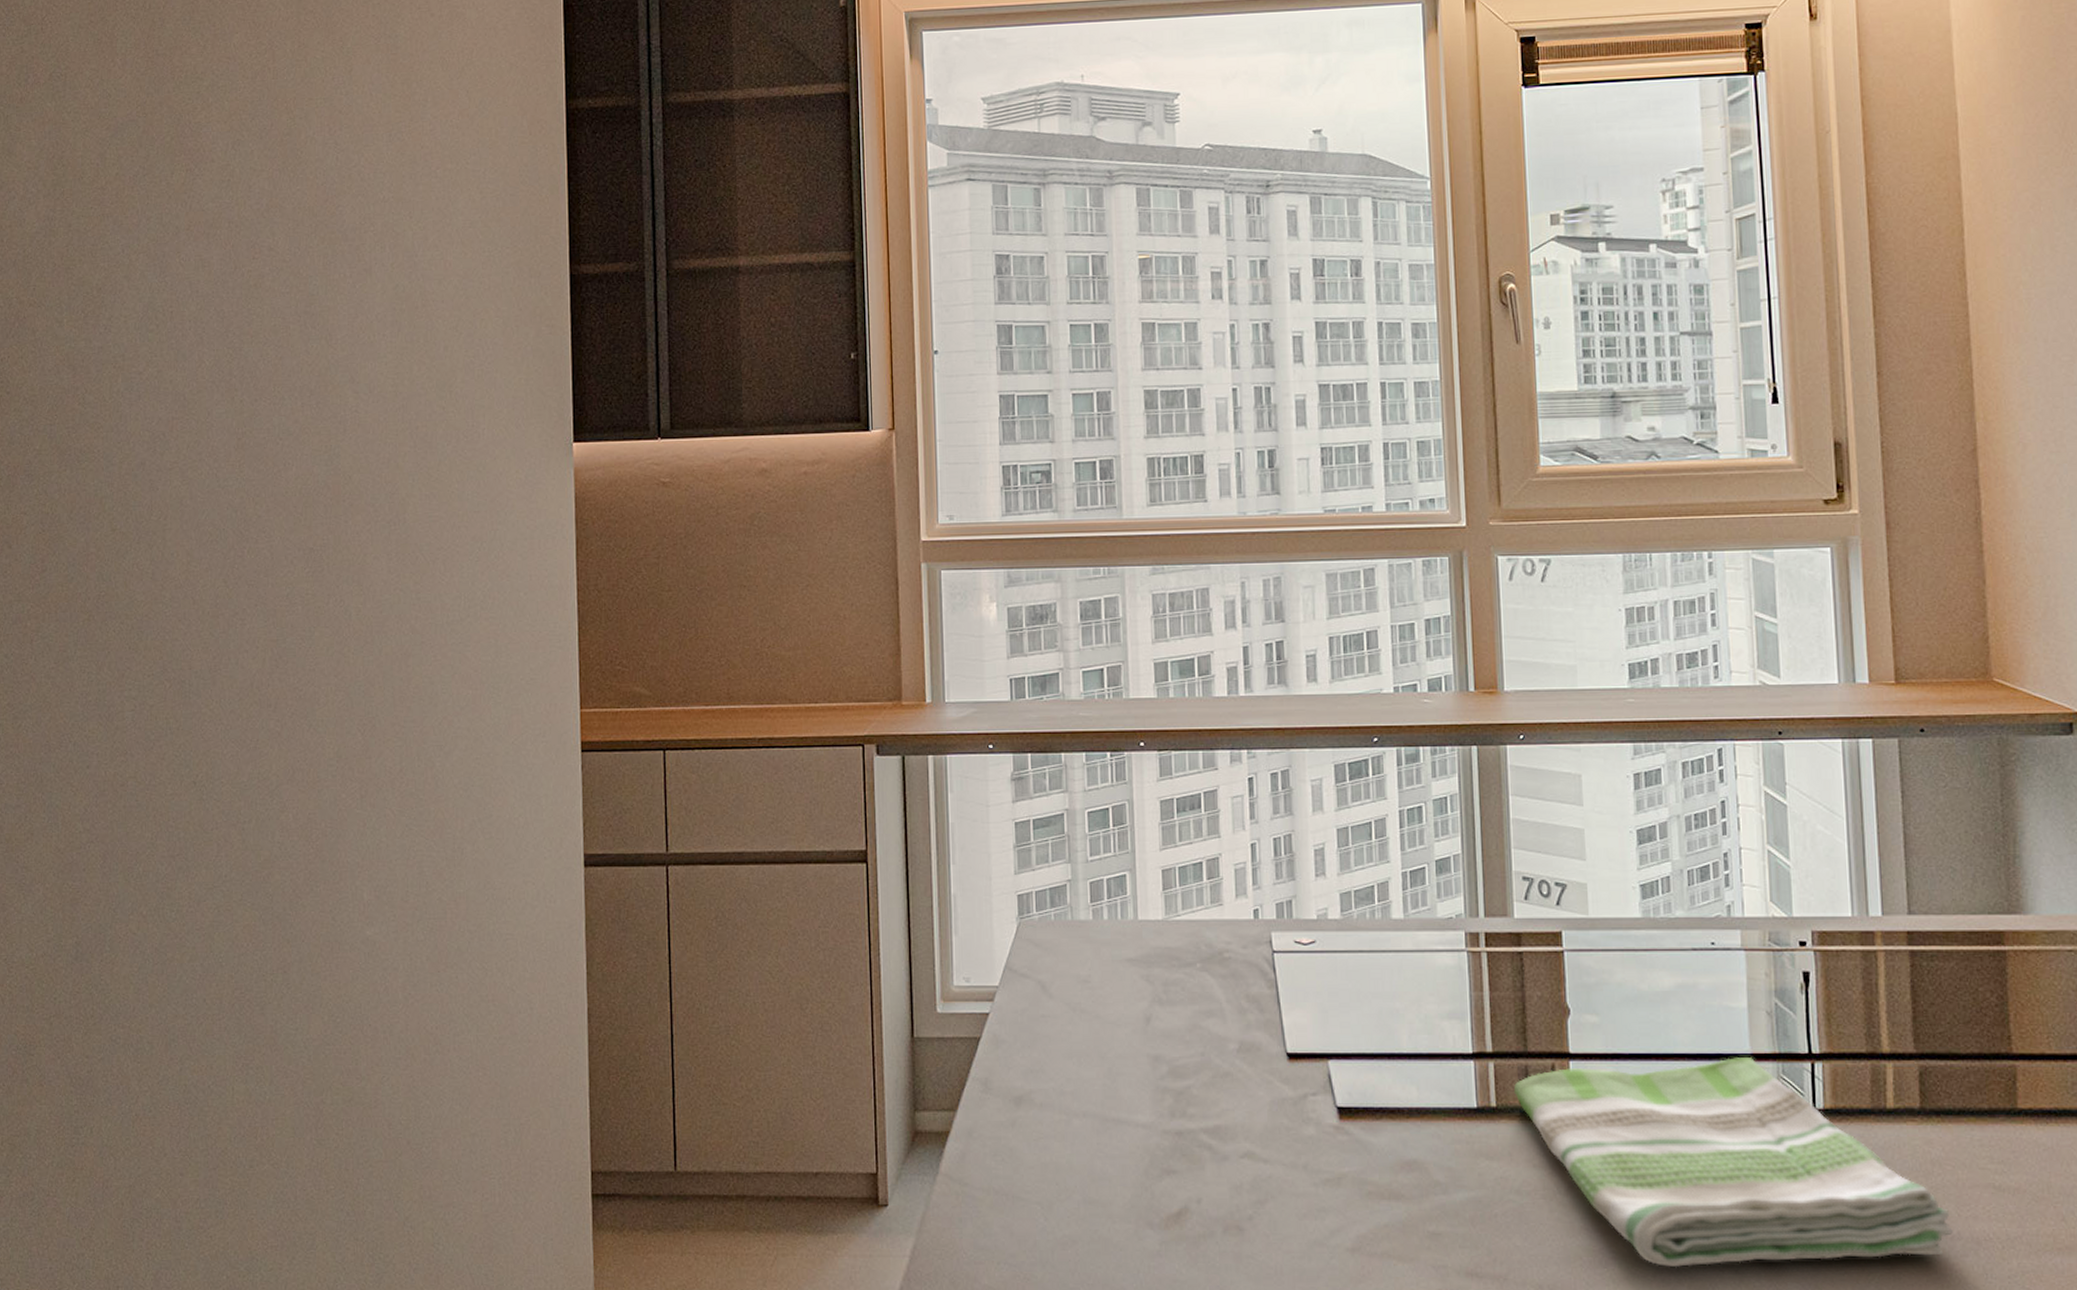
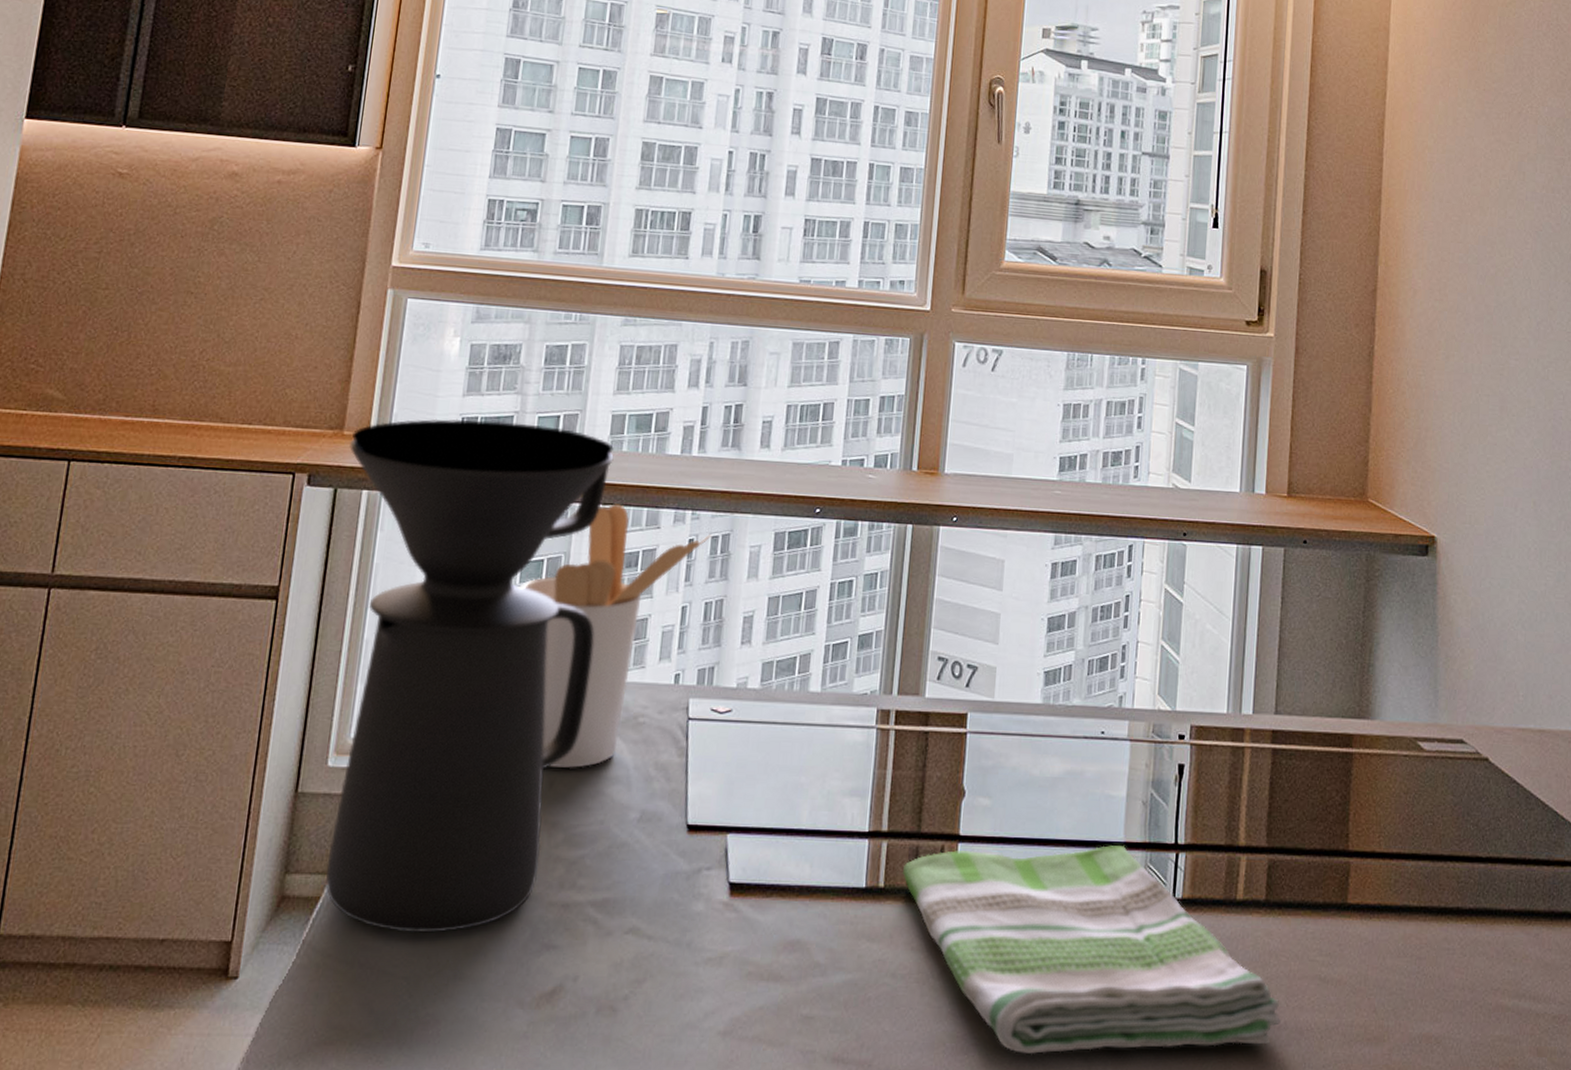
coffee maker: none [908,679,1170,1163] -> present [326,418,614,934]
utensil holder: none [1090,749,1270,1004] -> present [520,504,711,768]

